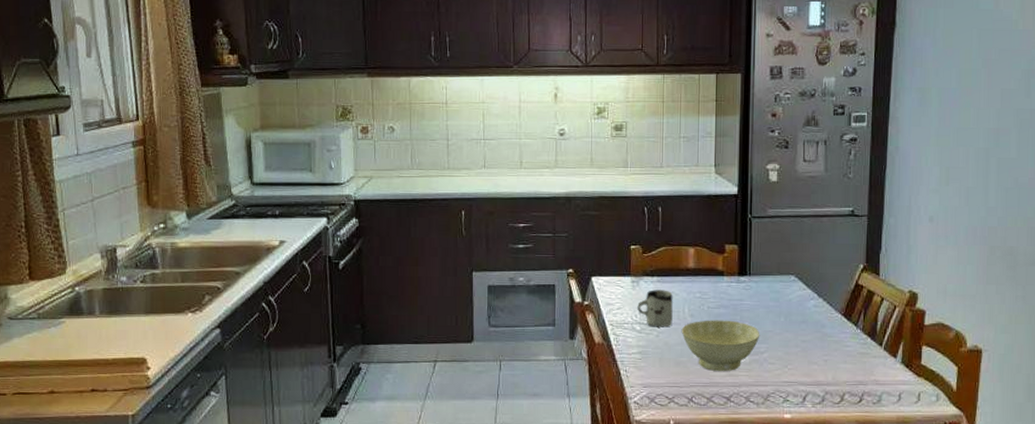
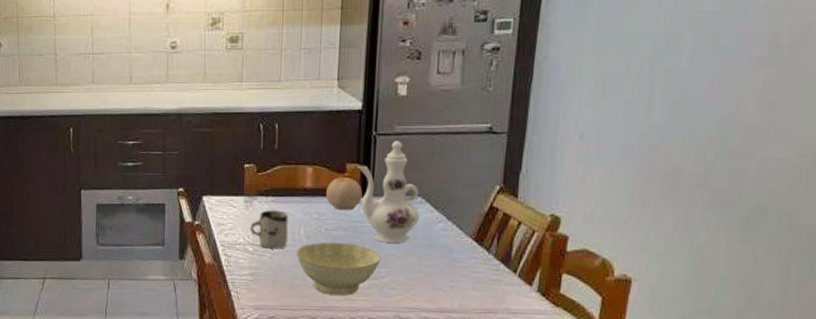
fruit: none [708,258,741,290] -> present [326,177,363,211]
ewer: none [735,223,793,320] -> present [357,140,419,243]

